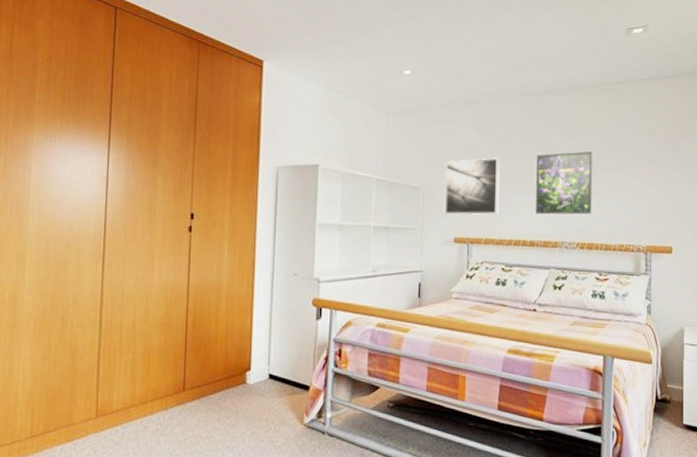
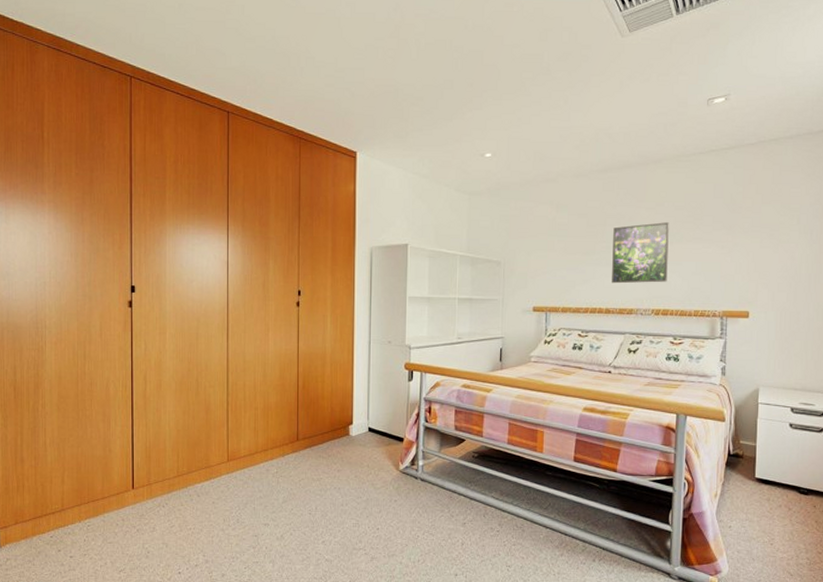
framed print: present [445,158,501,215] -> none [525,232,578,286]

